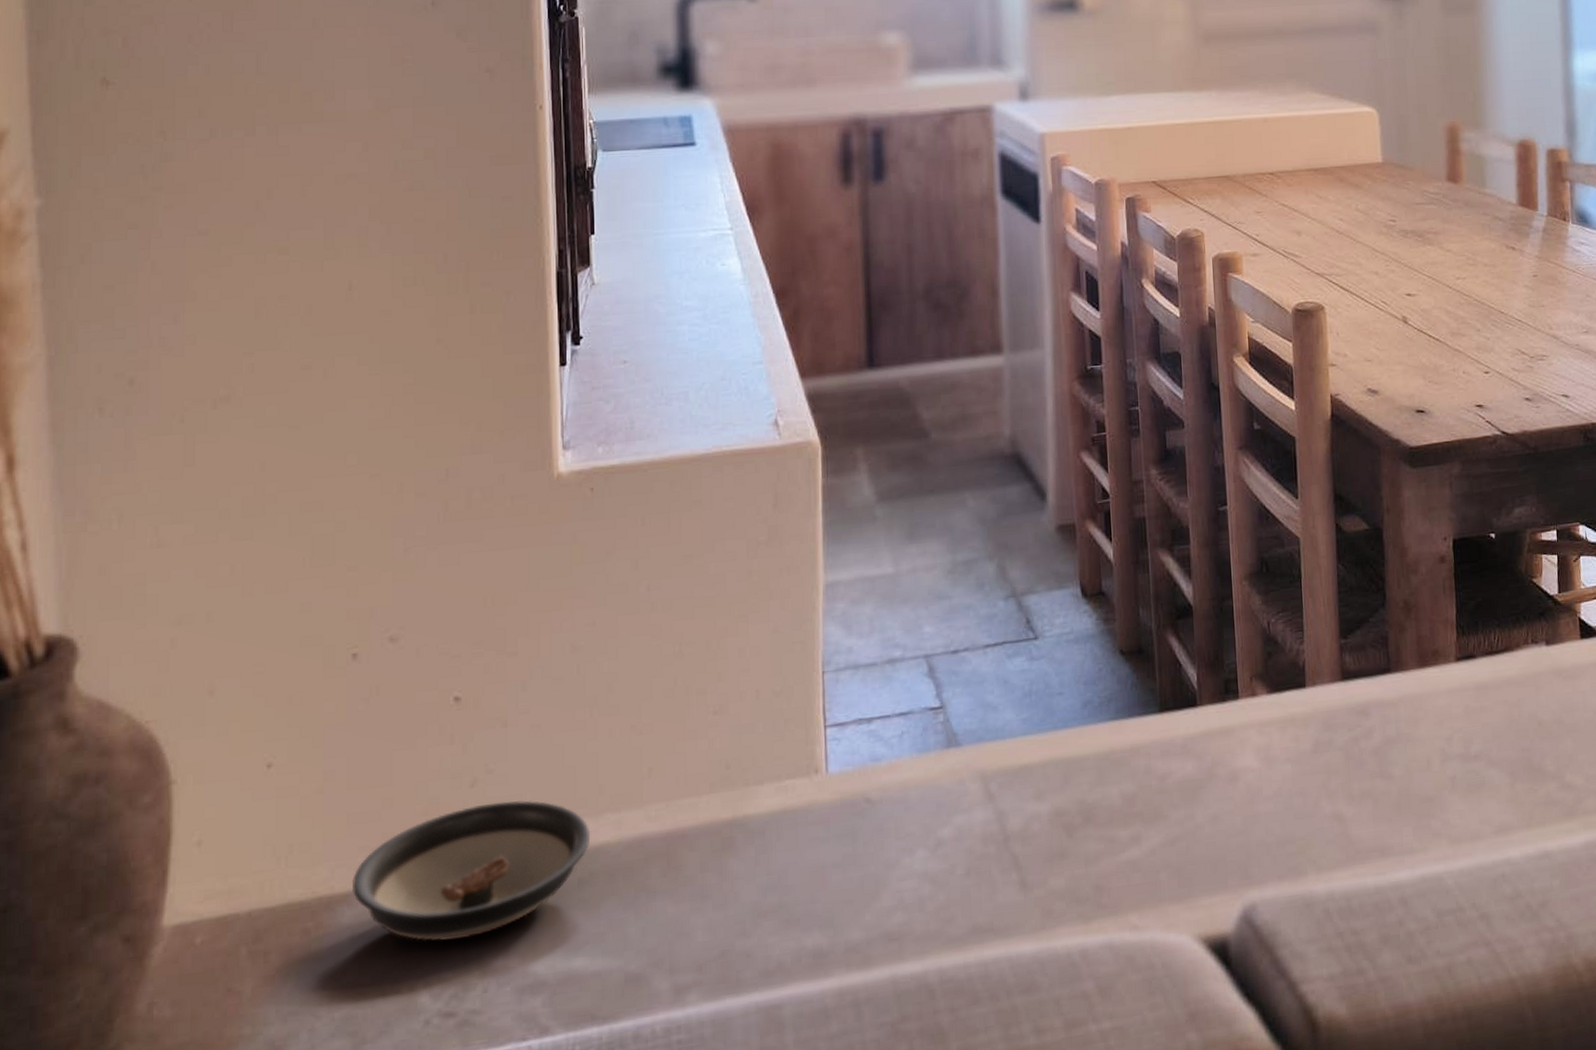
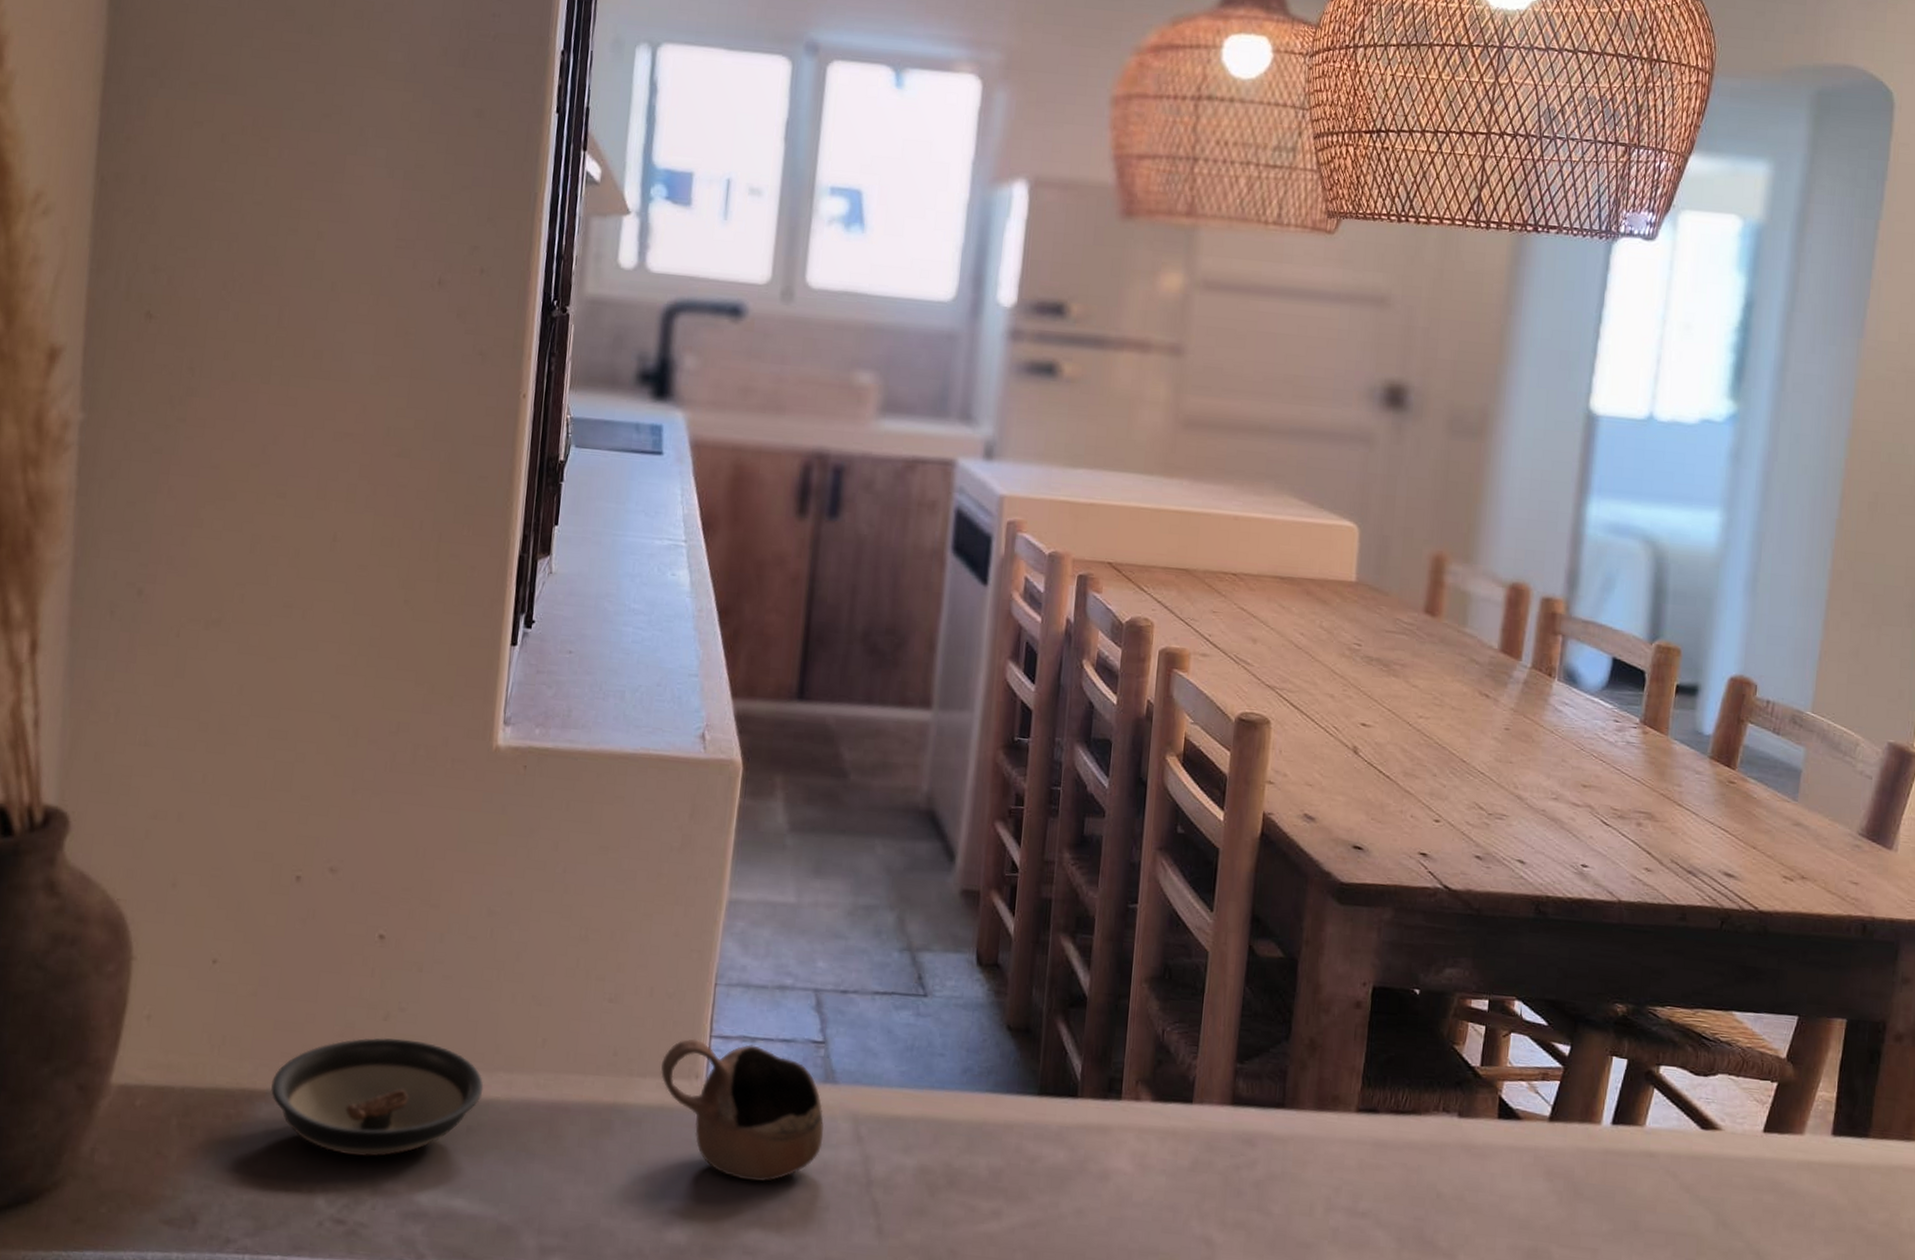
cup: none [778,725,955,866] -> present [661,1038,824,1182]

